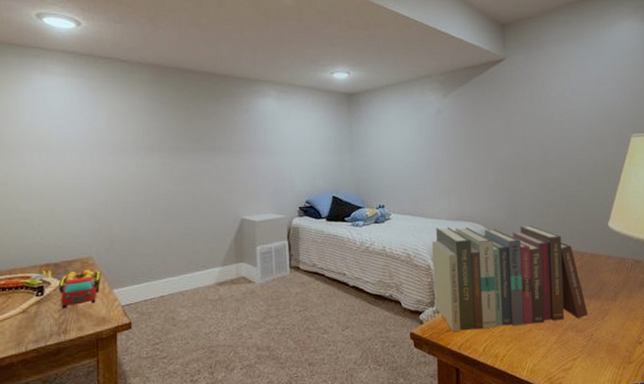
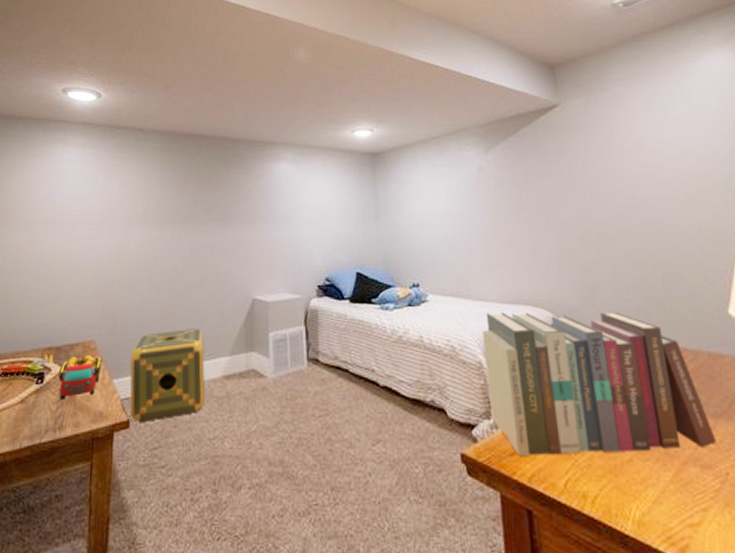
toy box: none [129,244,200,323] -> present [130,329,205,422]

